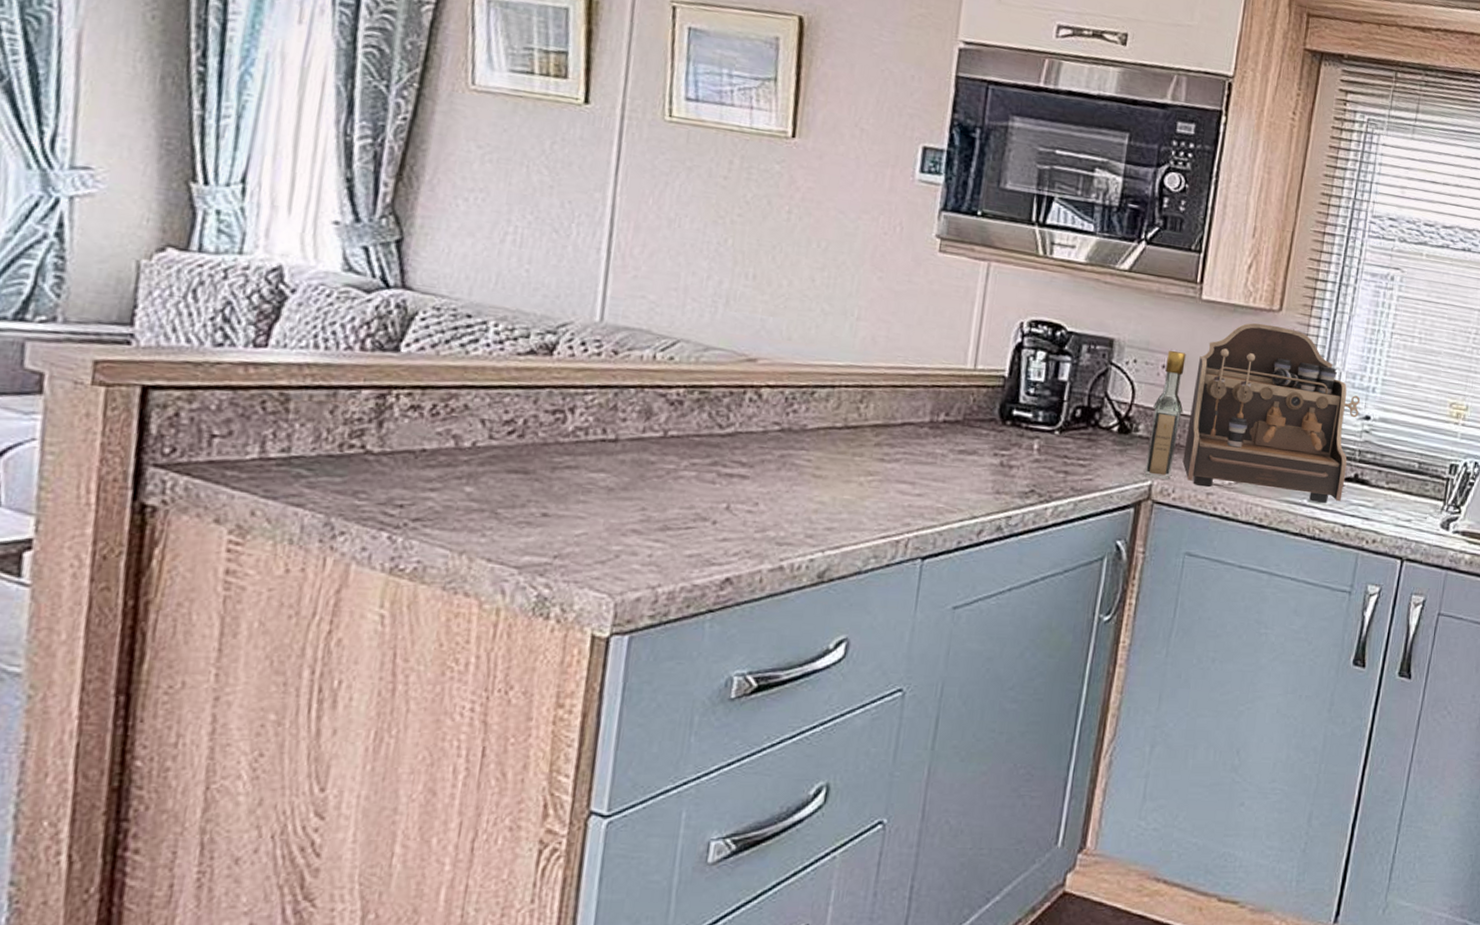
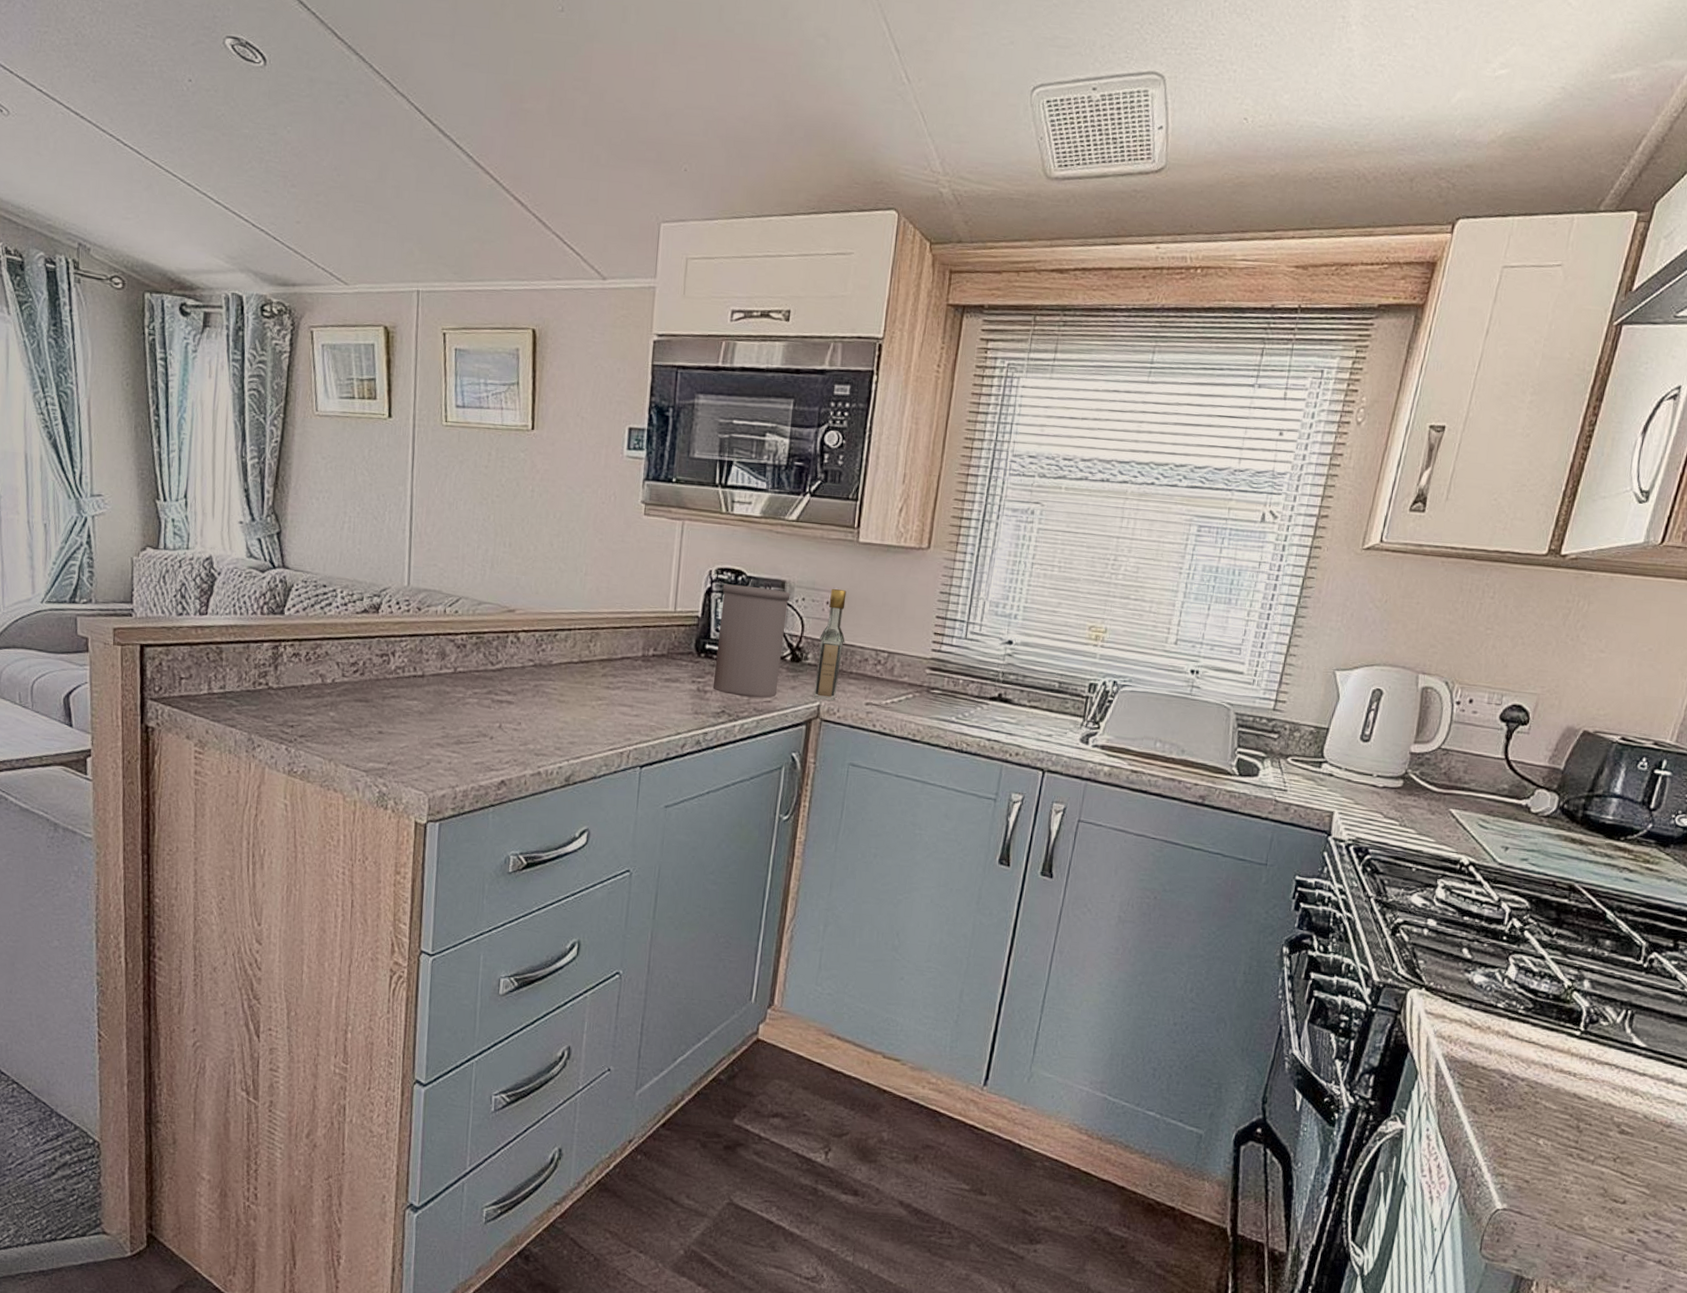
canister: none [1020,339,1120,476] -> present [713,584,791,698]
spice rack: present [1182,323,1361,504] -> none [845,560,1003,721]

